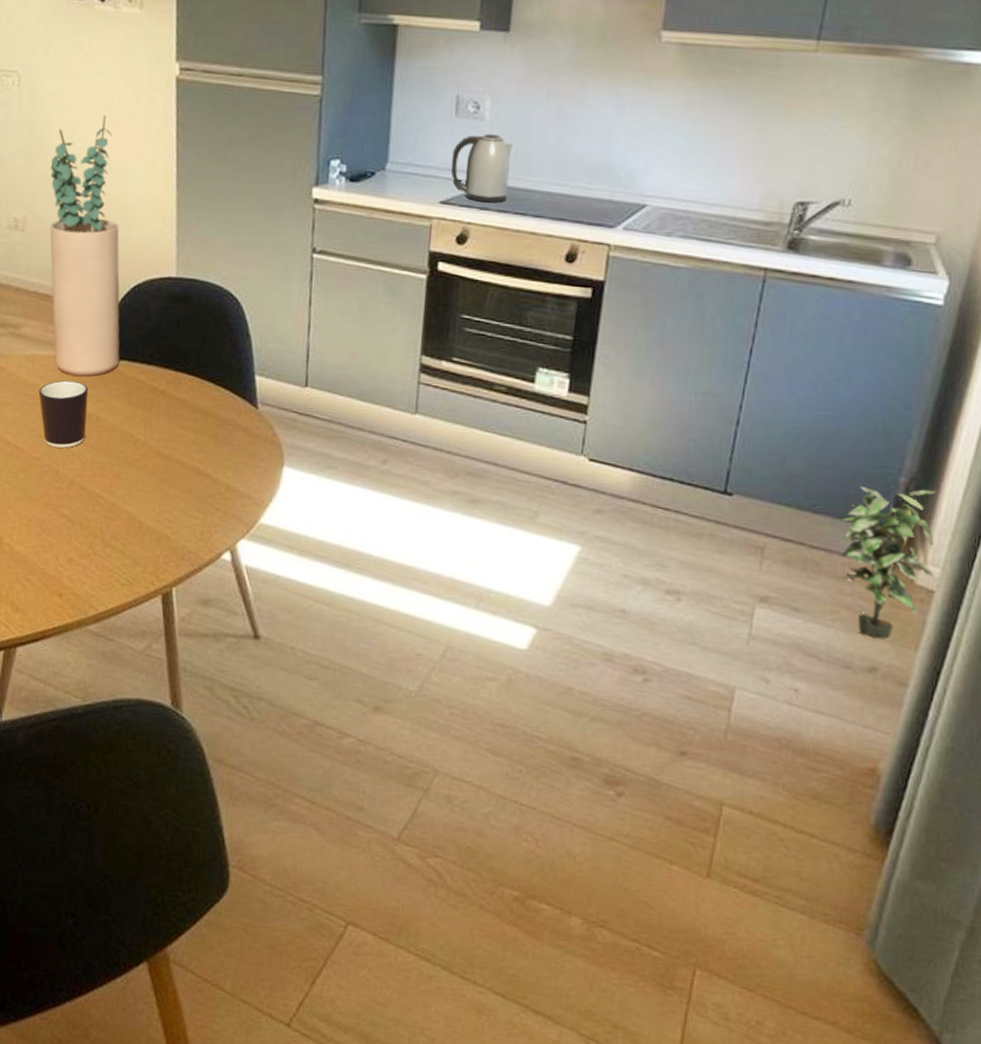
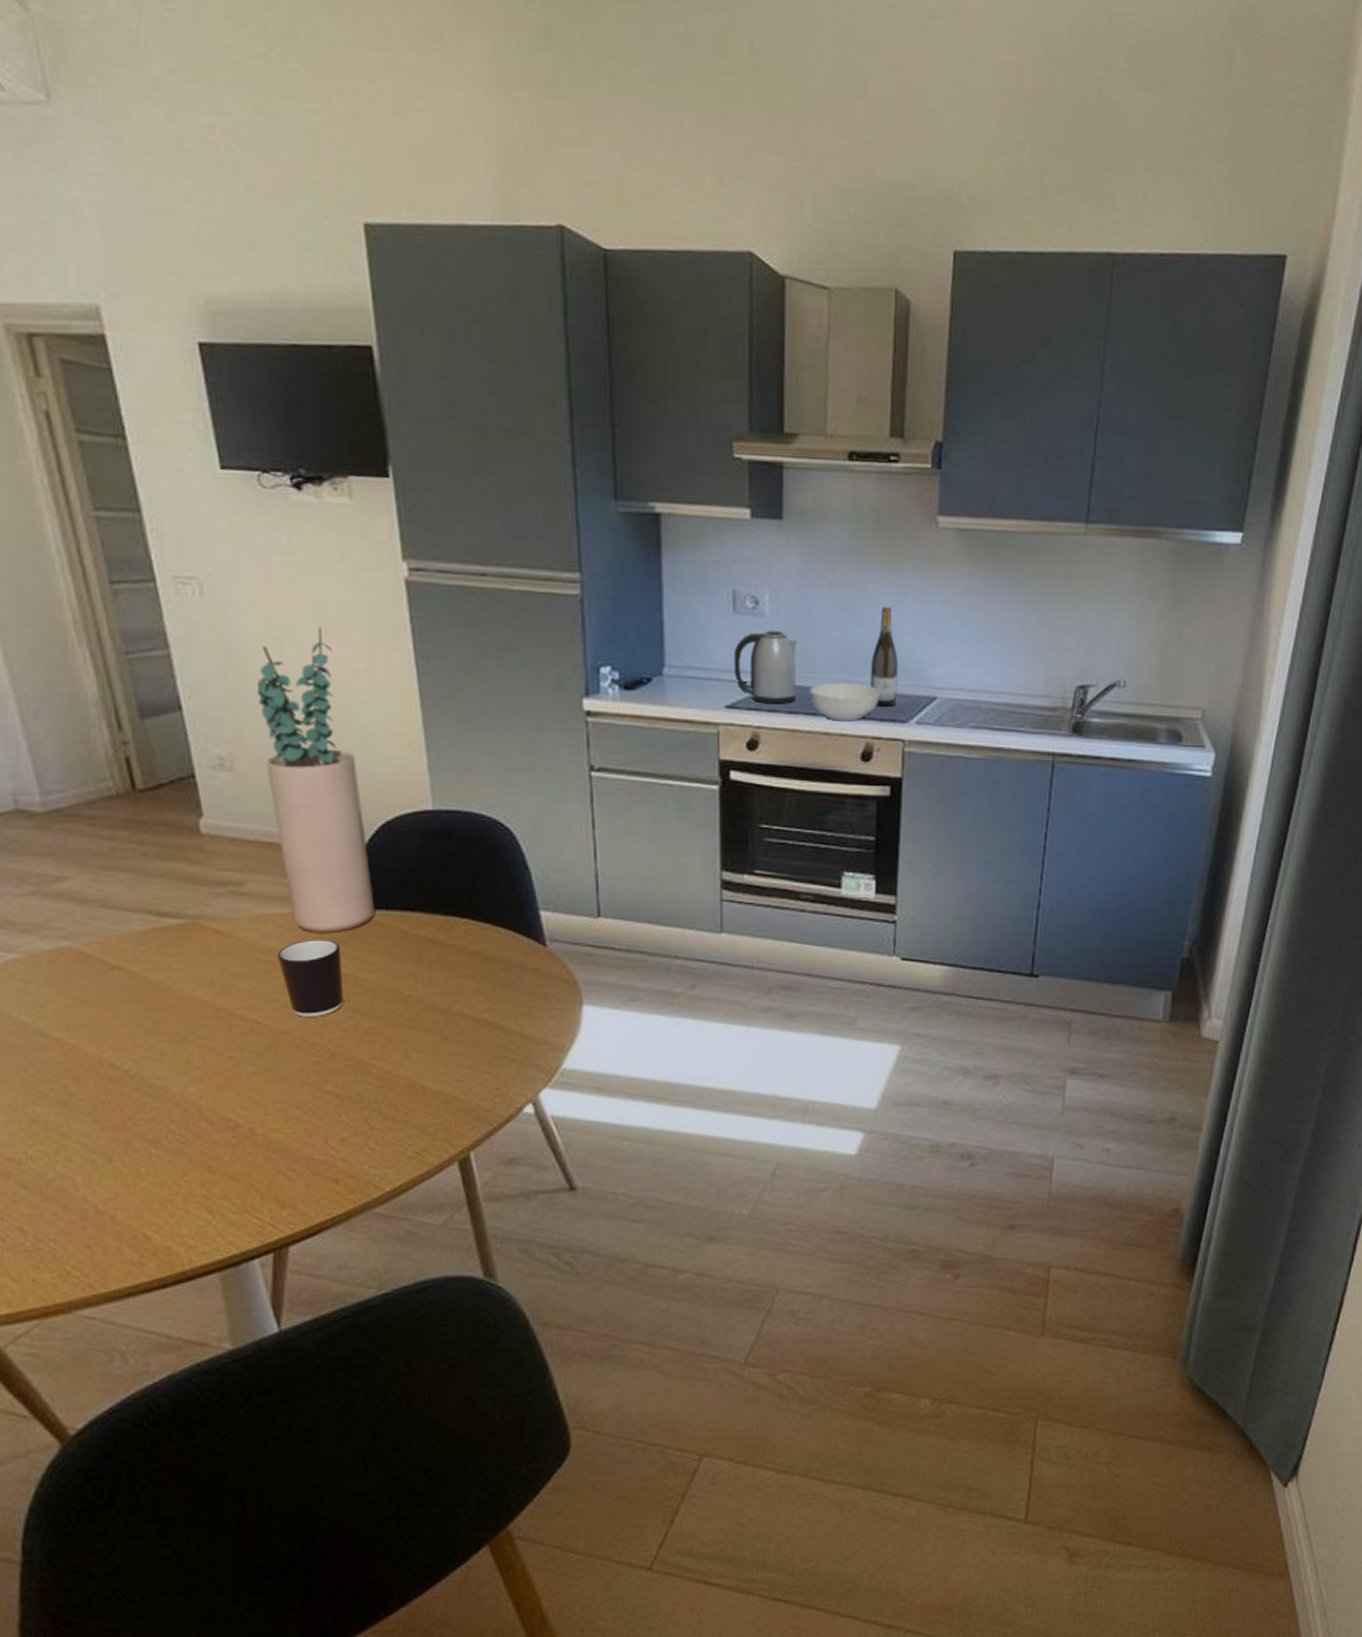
bowl: none [521,185,591,224] -> present [810,682,881,721]
wine bottle: none [580,115,611,212] -> present [870,606,899,707]
potted plant: present [841,485,937,640] -> none [1137,949,1218,1092]

